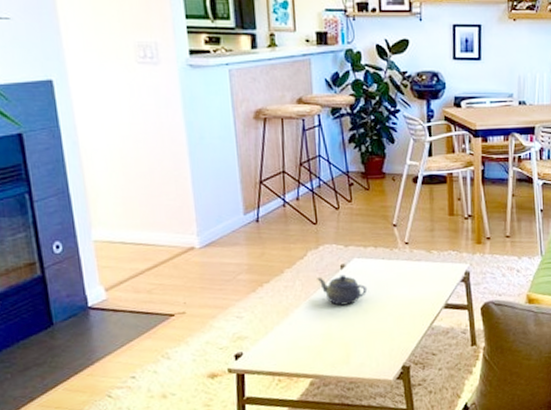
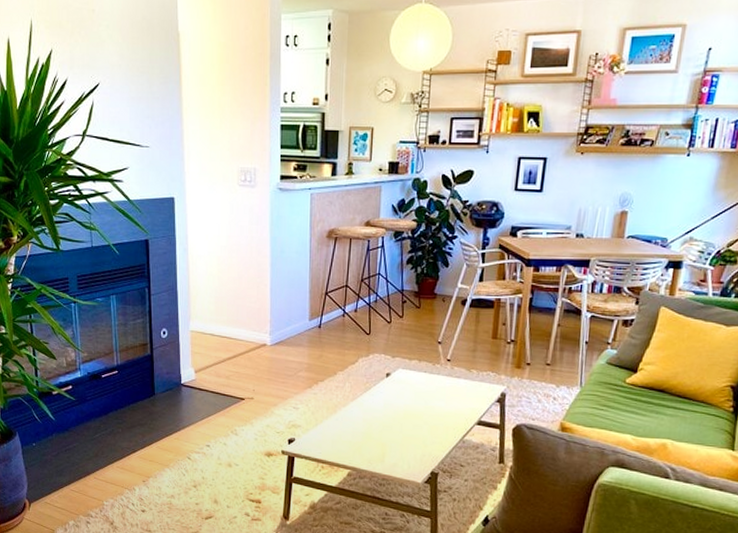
teapot: present [317,275,368,306] -> none [364,382,408,410]

